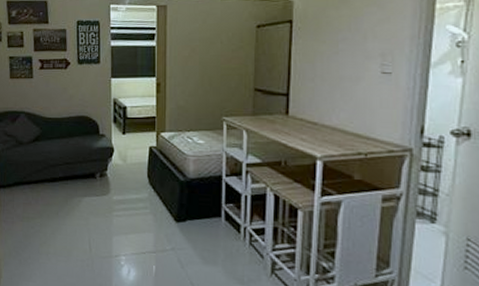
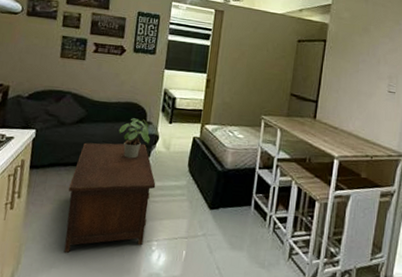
cabinet: none [34,157,117,267] -> present [64,142,156,253]
potted plant: none [73,132,105,173] -> present [118,118,150,159]

